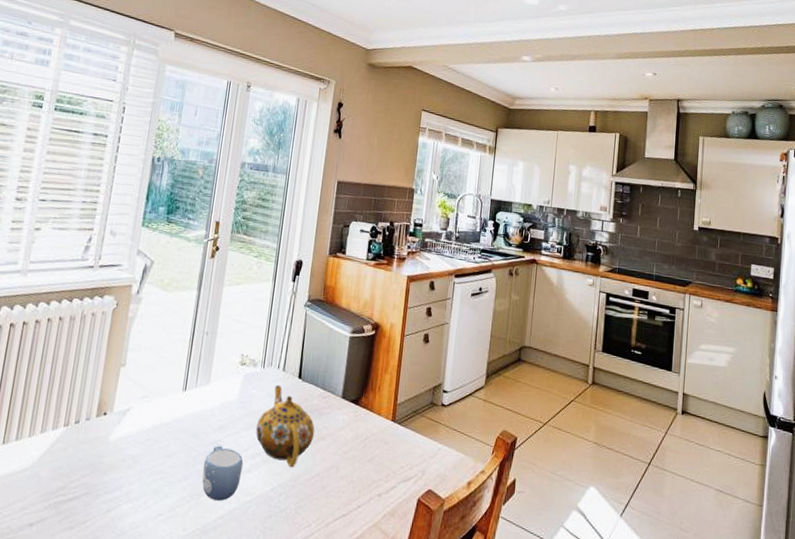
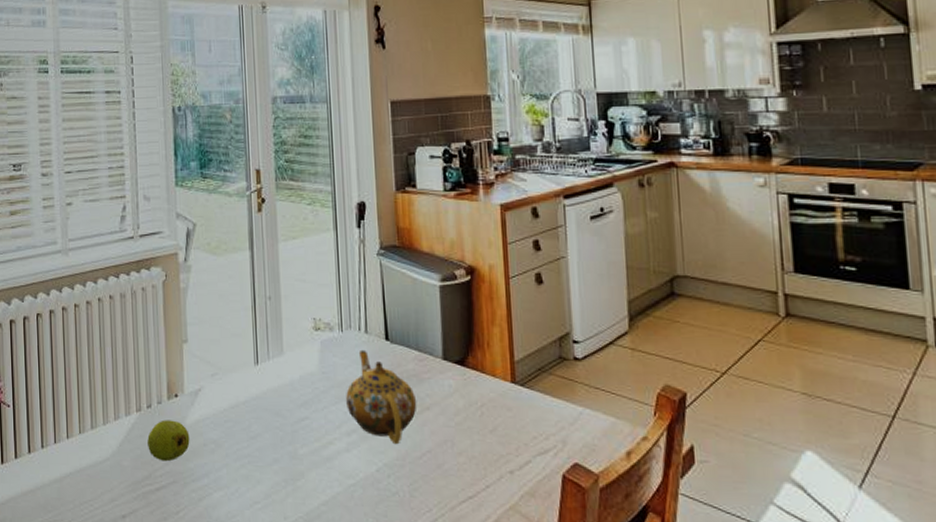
fruit: none [68,435,111,474] -> present [147,419,190,462]
mug: present [202,444,244,501] -> none [293,421,339,485]

